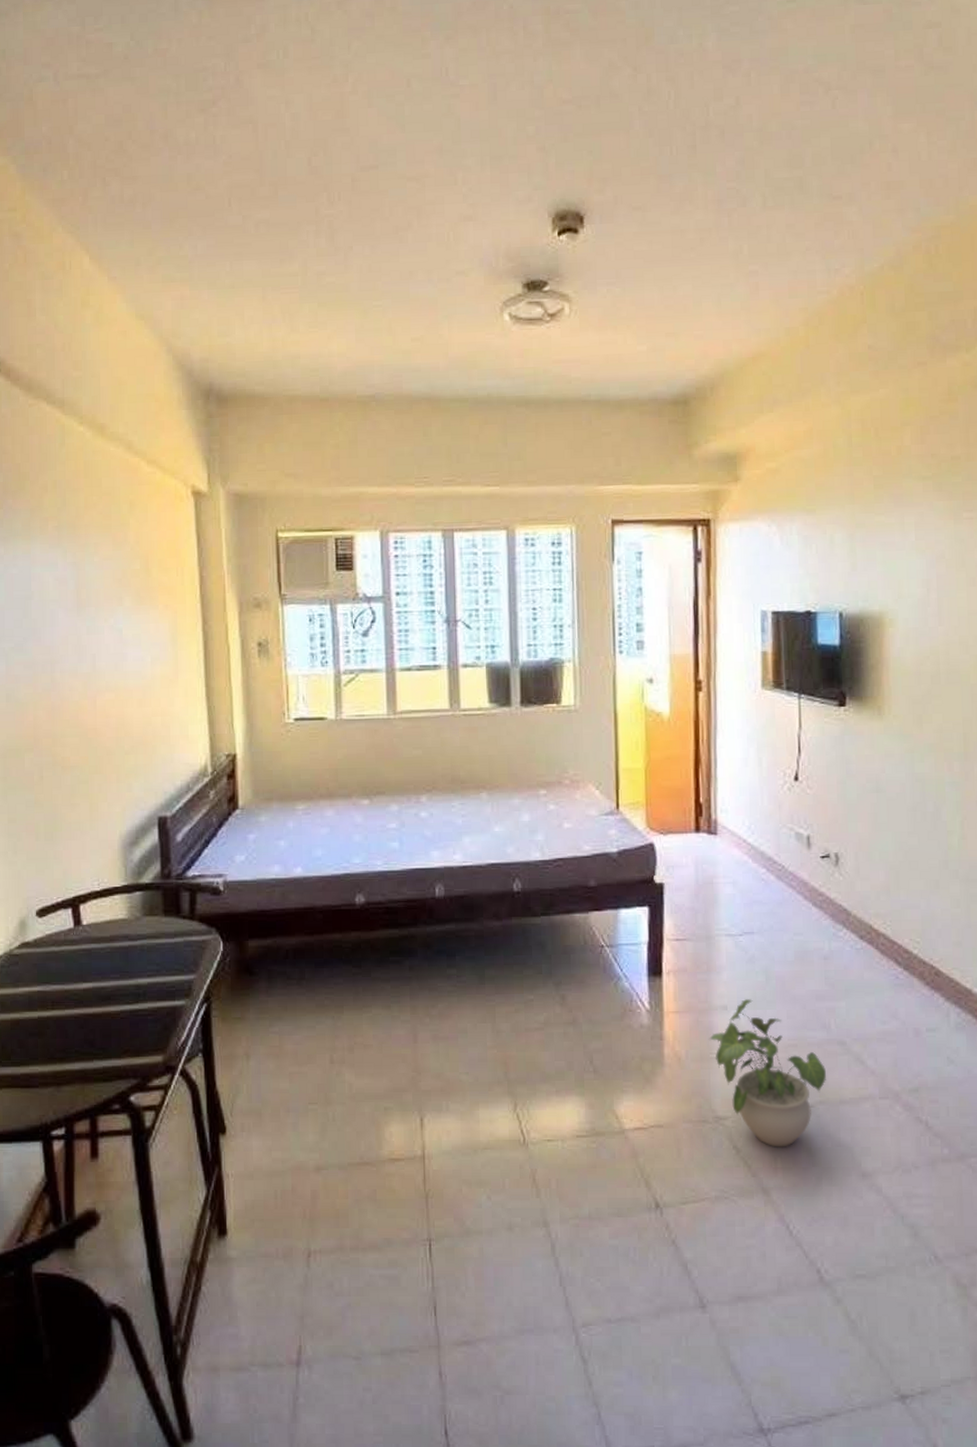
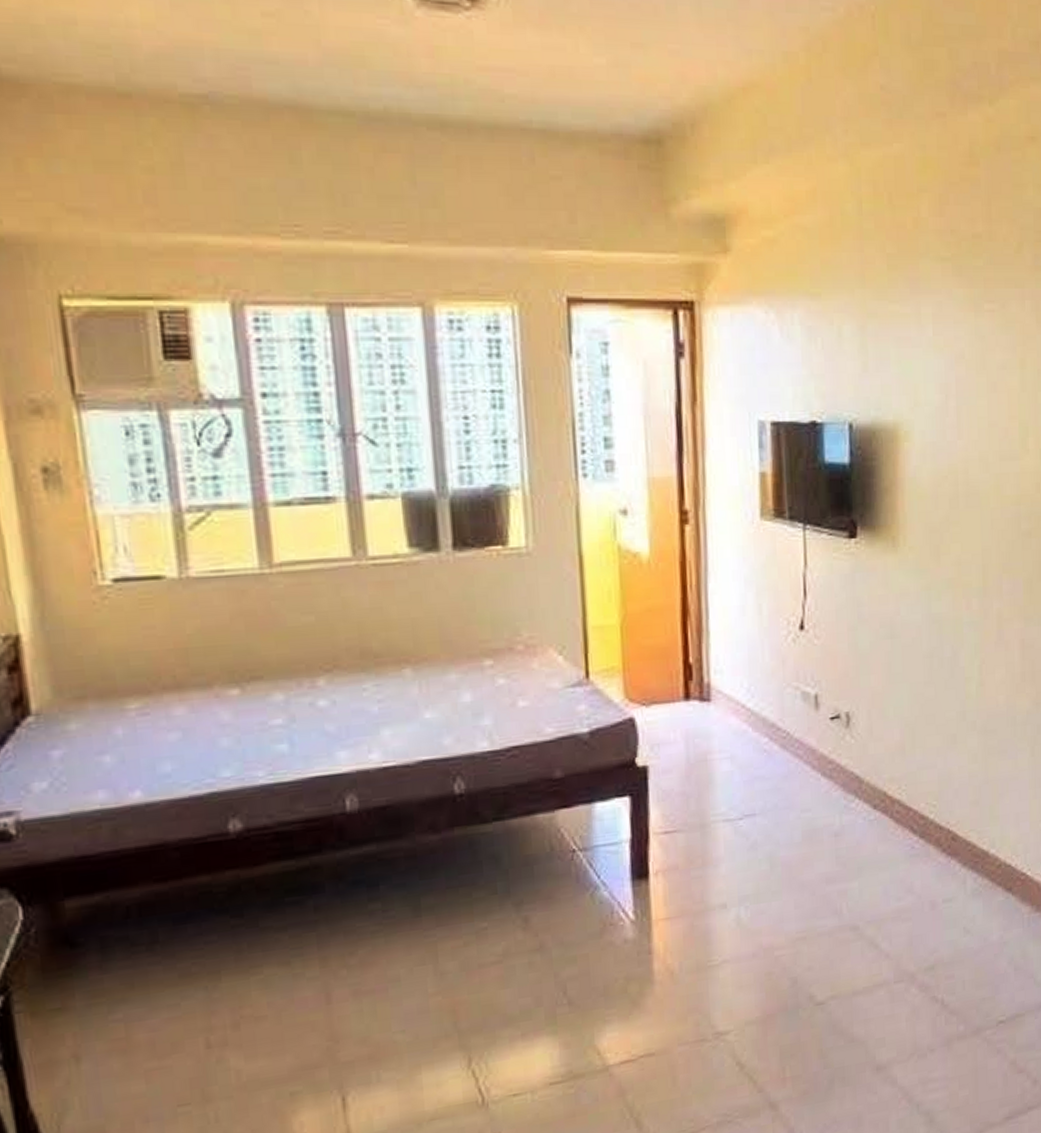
potted plant: present [709,999,826,1147] -> none [706,892,838,1056]

